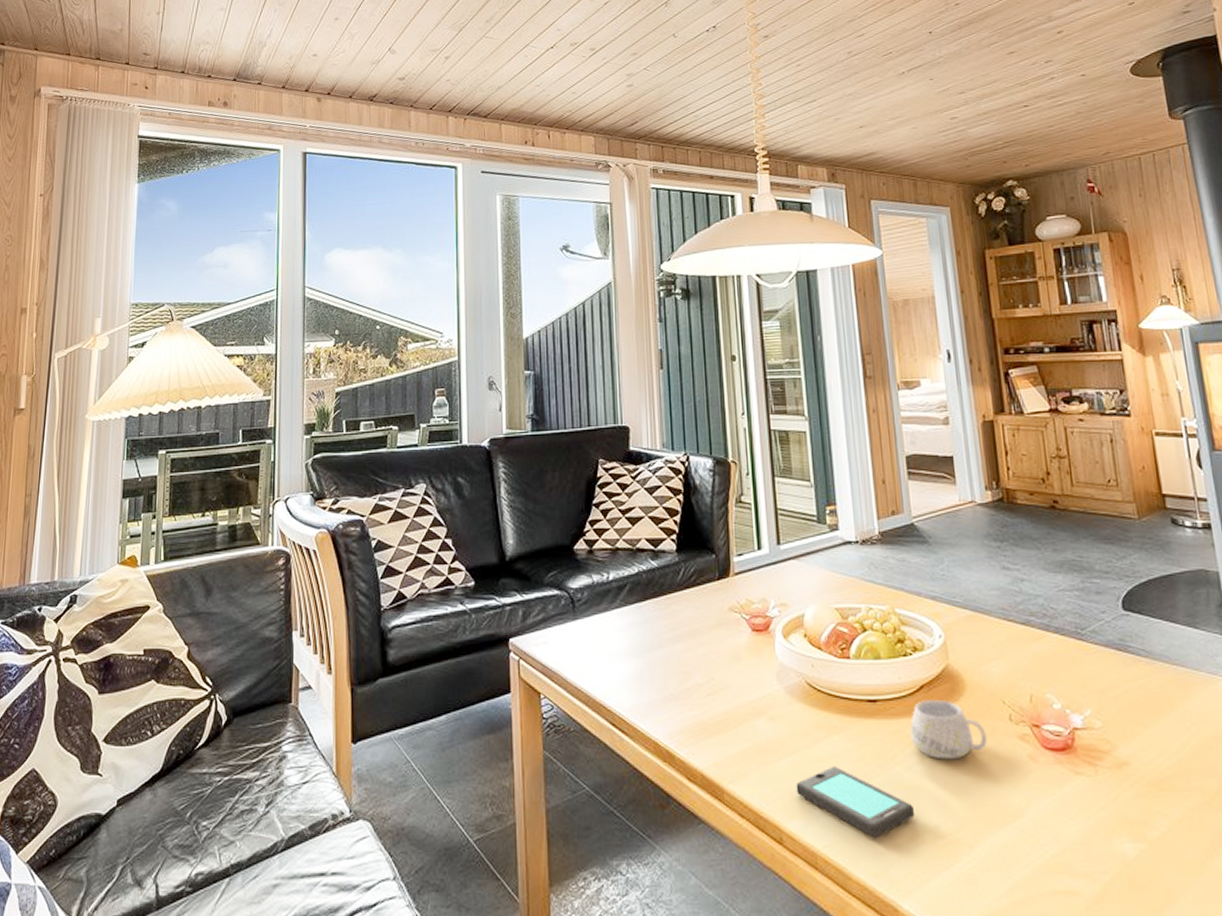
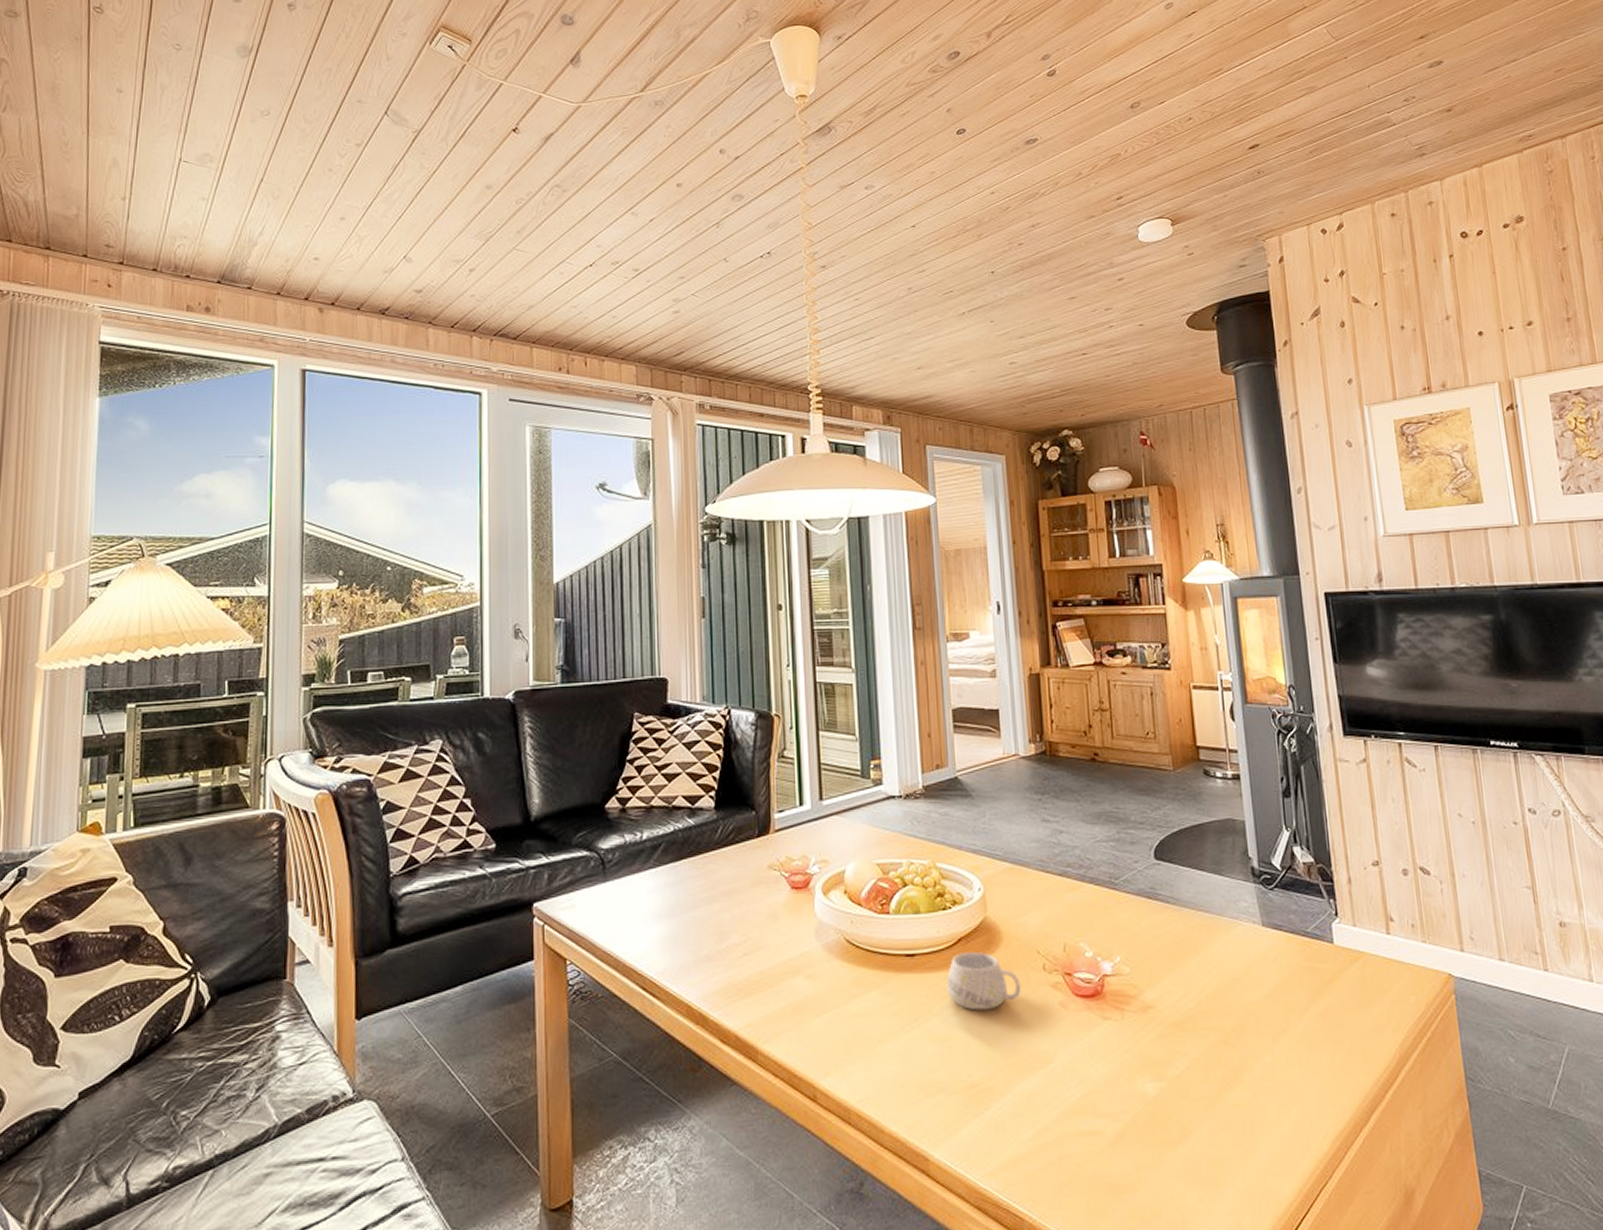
smartphone: present [796,766,916,837] -> none [831,1021,949,1090]

